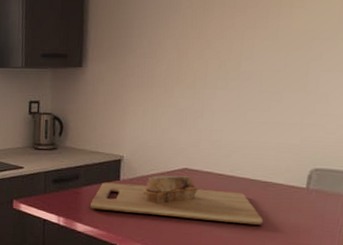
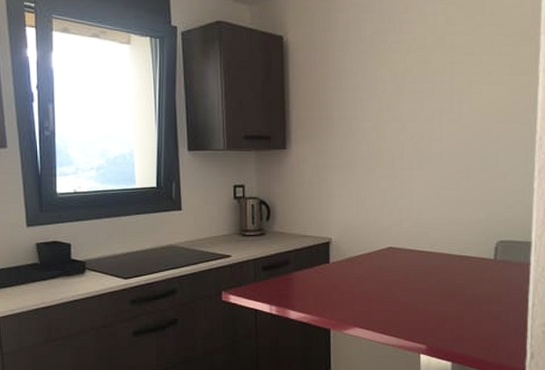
cutting board: present [89,175,264,225] -> none [301,255,461,298]

